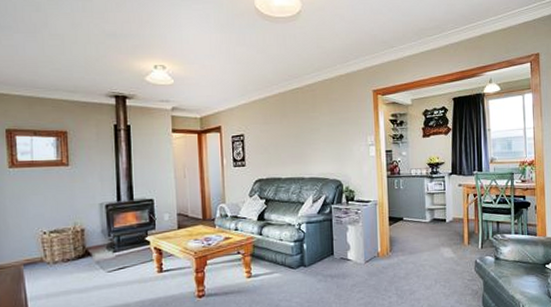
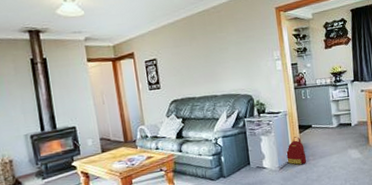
backpack: none [373,229,395,259] -> present [286,136,307,165]

